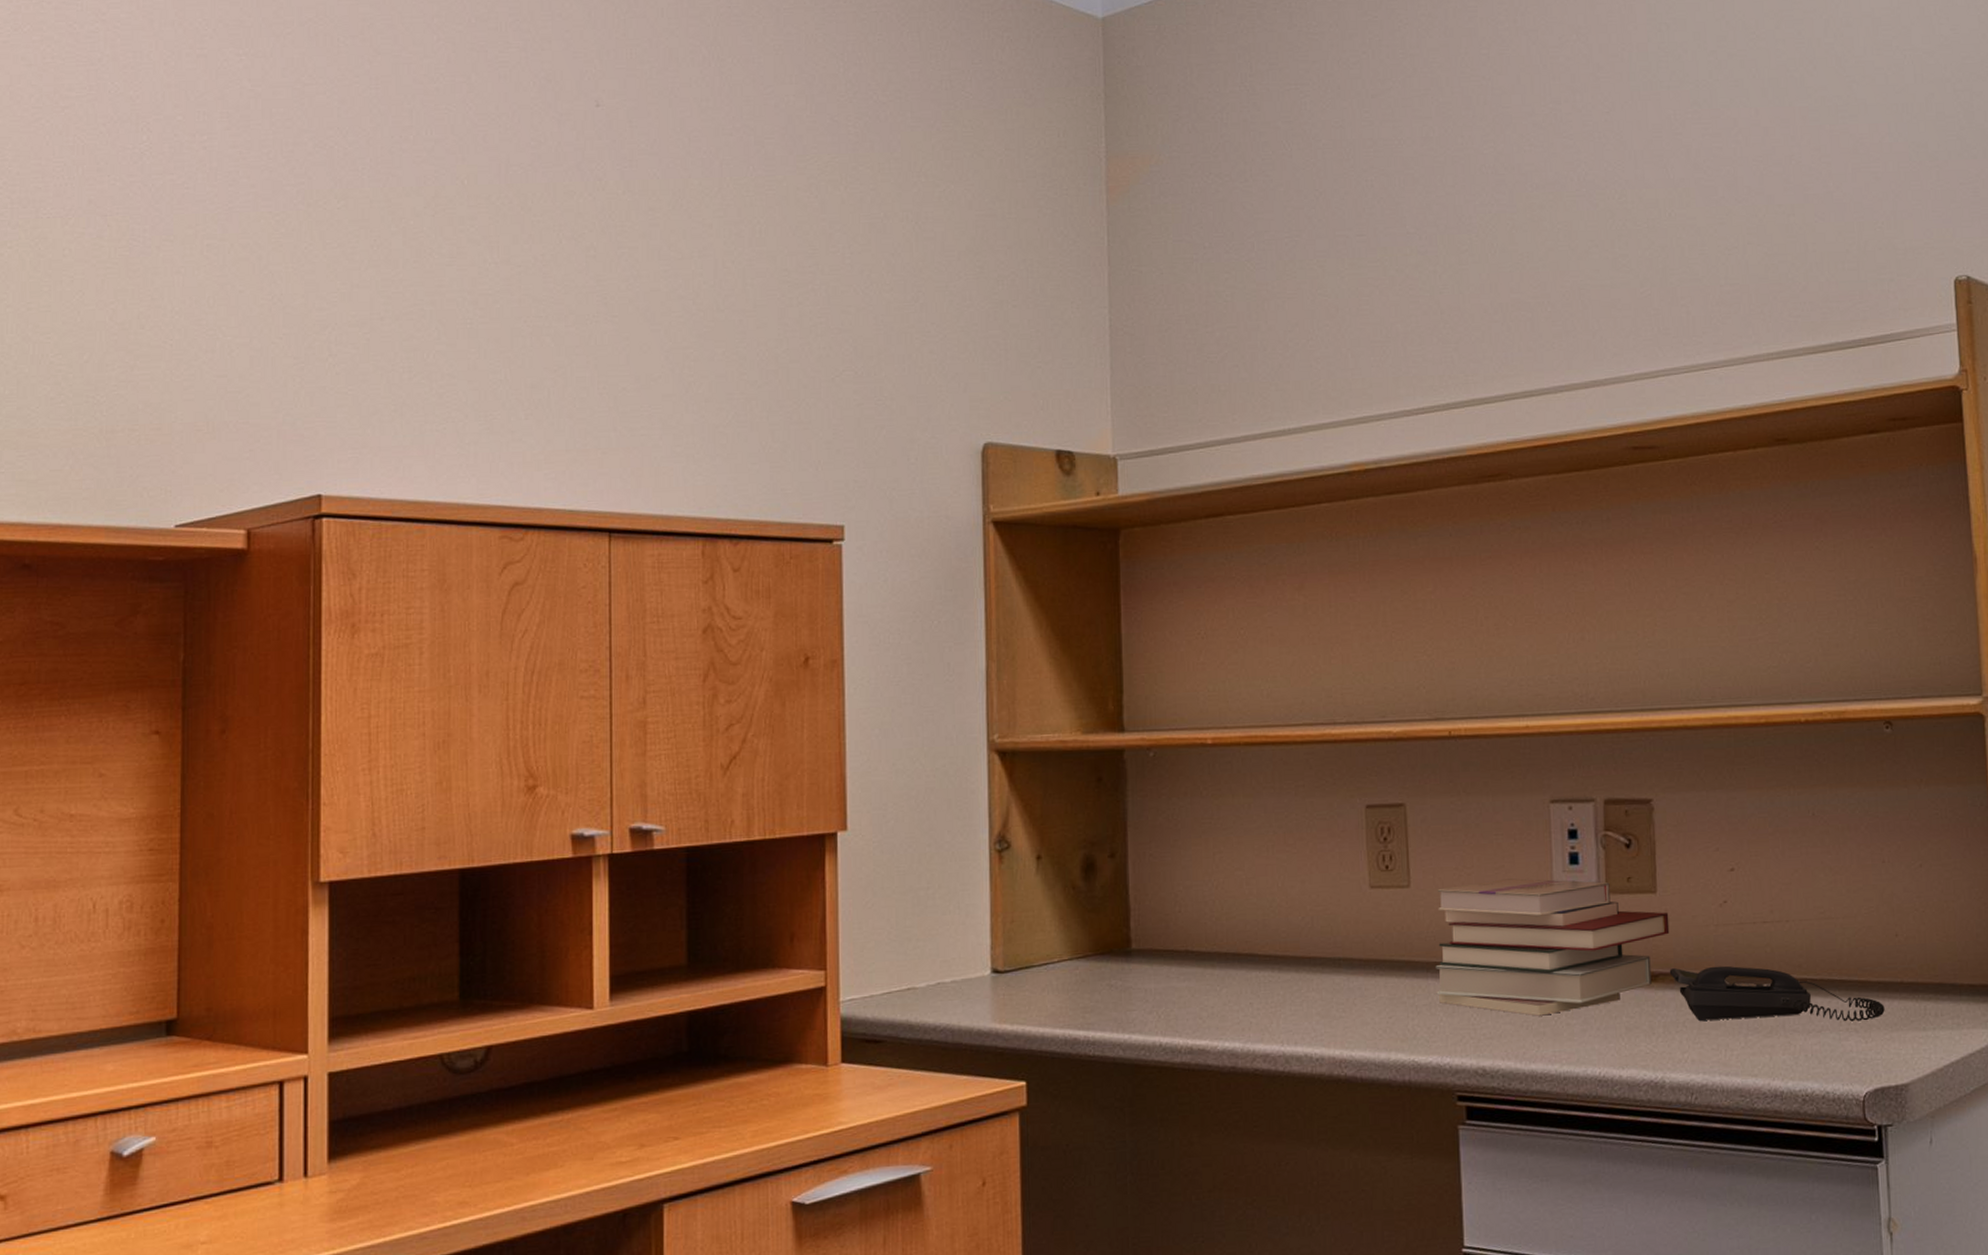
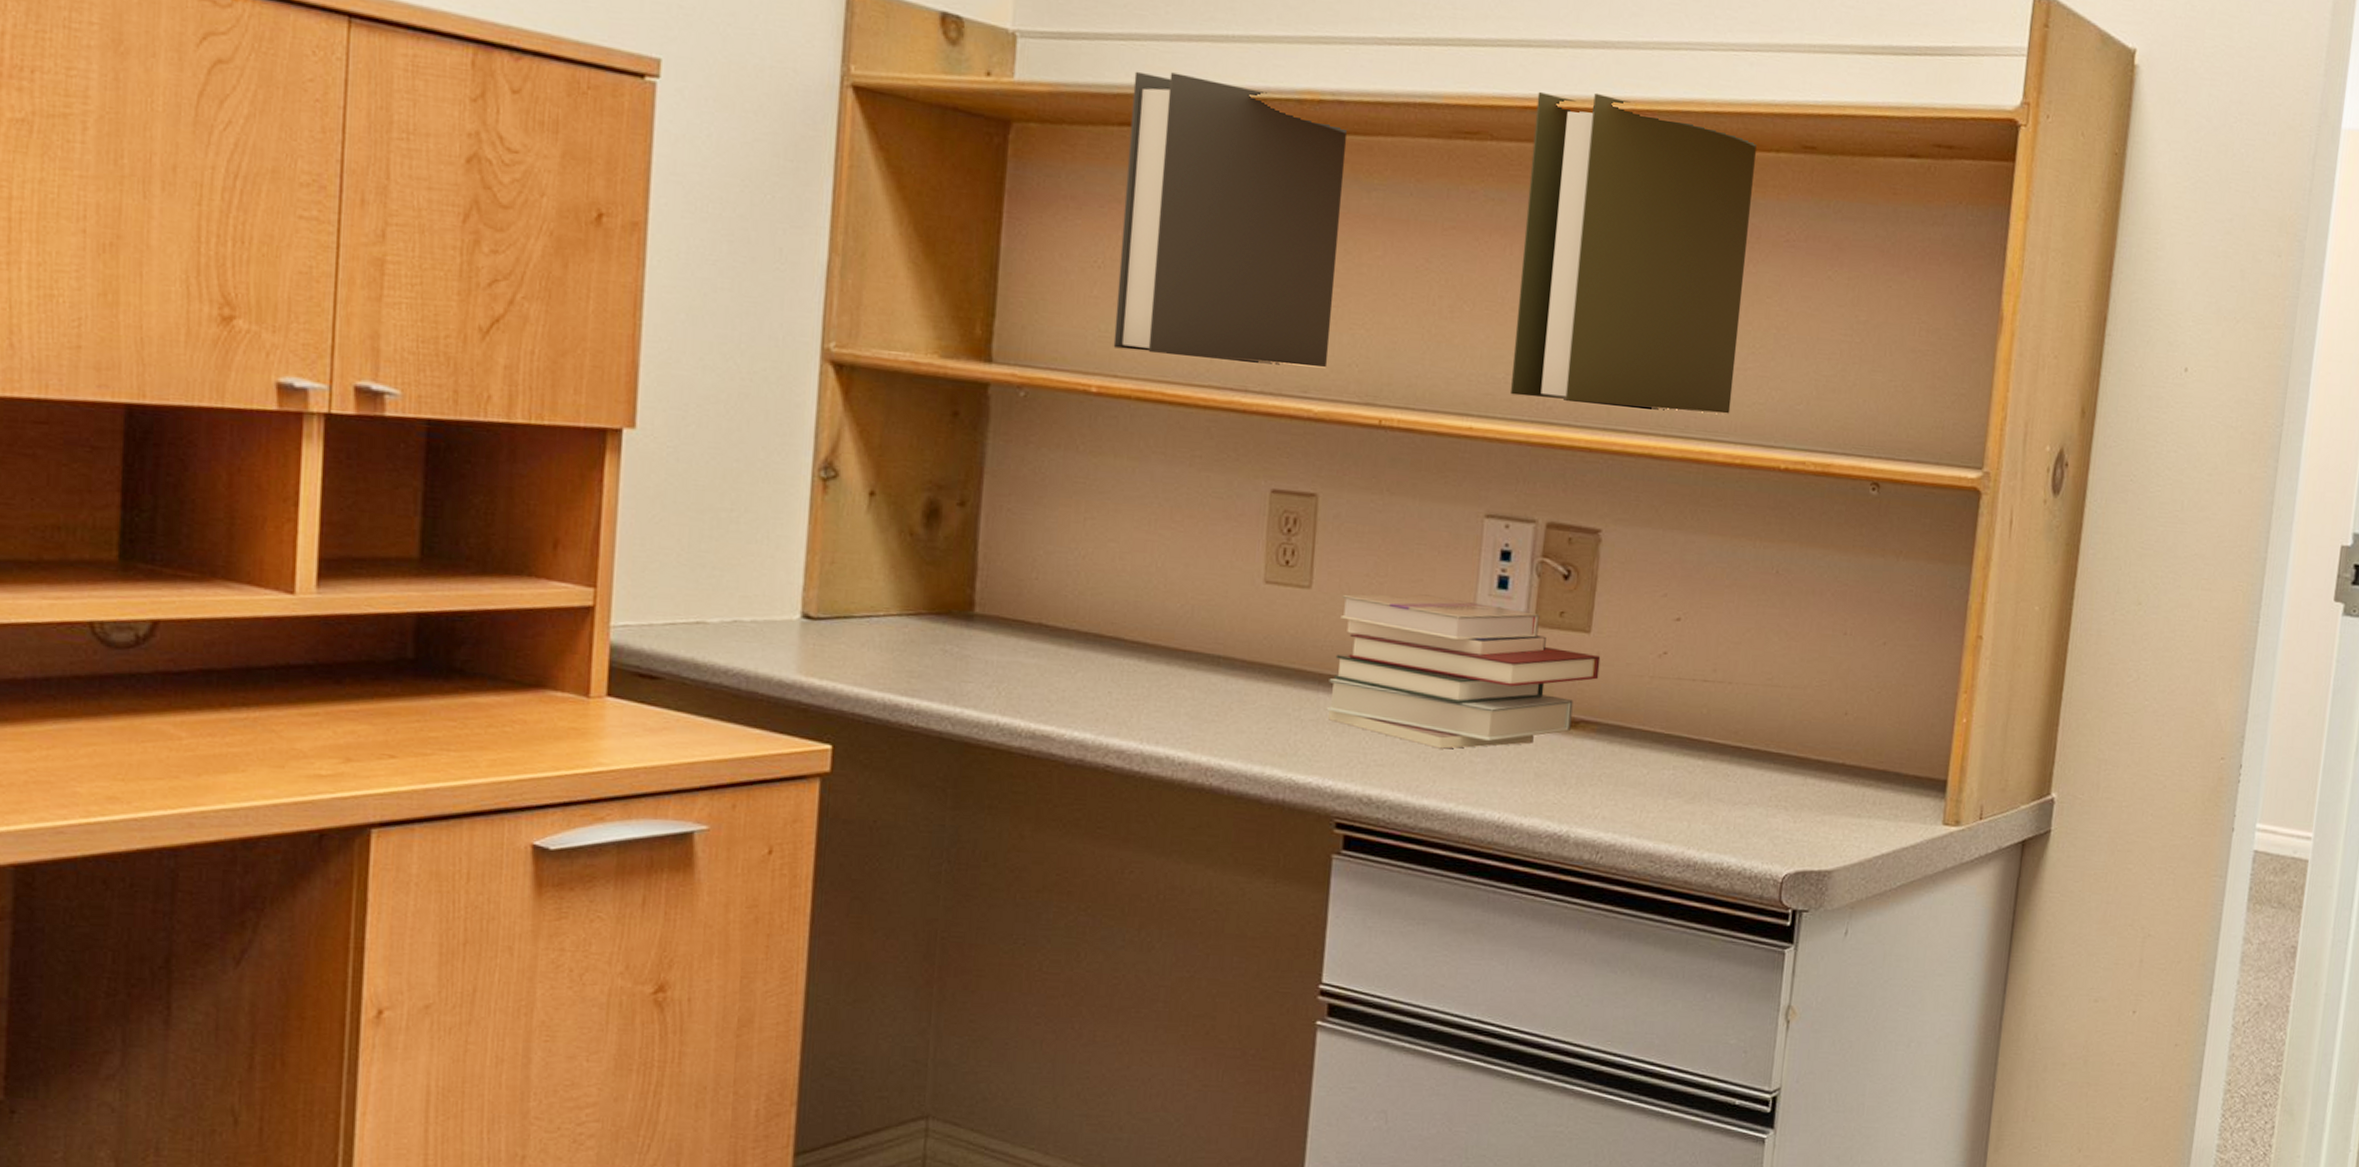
binder: none [1213,467,1400,704] -> present [1113,71,1347,368]
binder: none [1544,424,1749,692] -> present [1509,91,1757,414]
telephone: present [1669,965,1885,1022] -> none [1591,717,1821,800]

